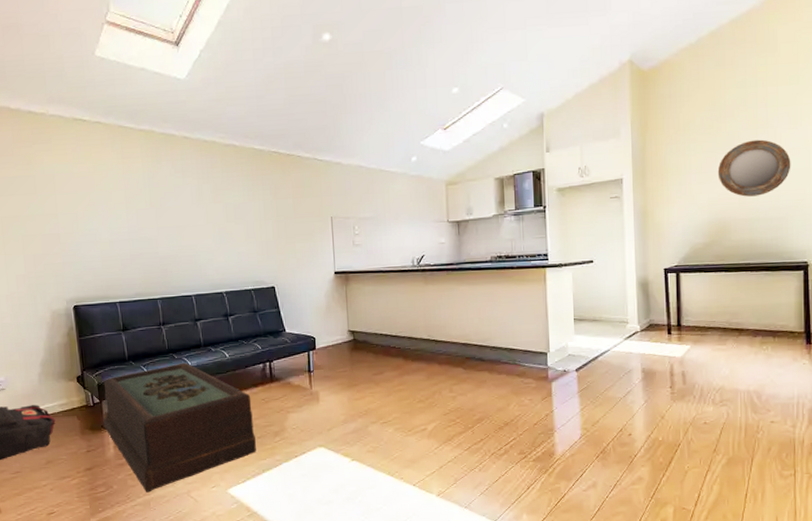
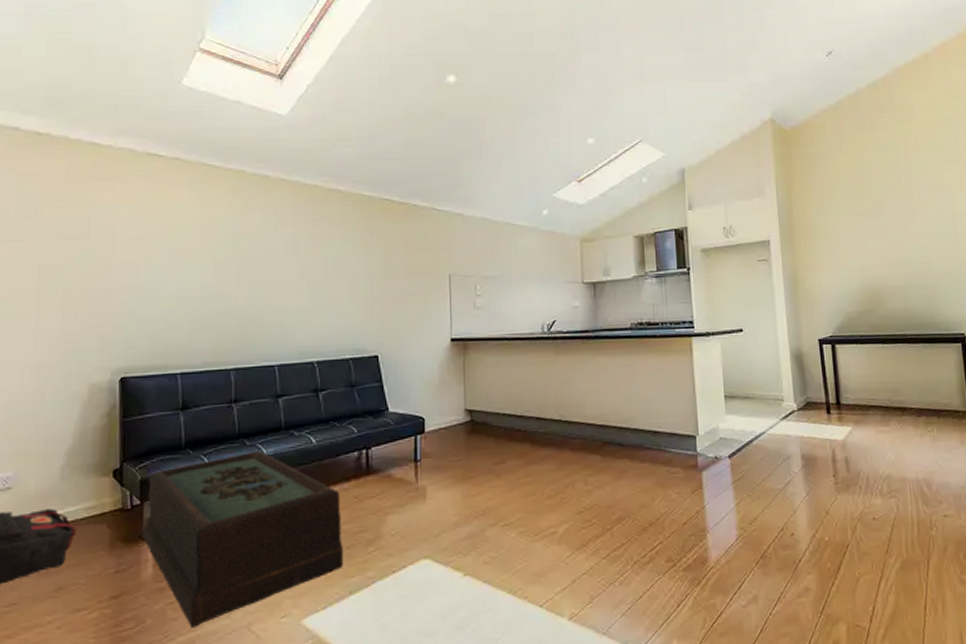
home mirror: present [717,139,791,197] -> none [866,204,939,263]

